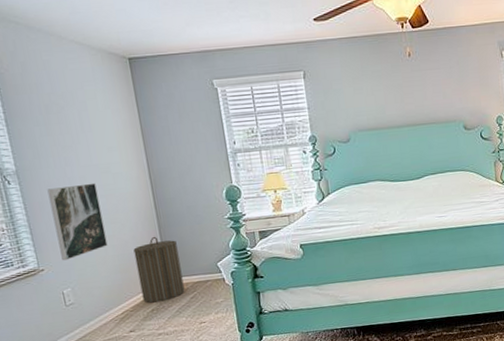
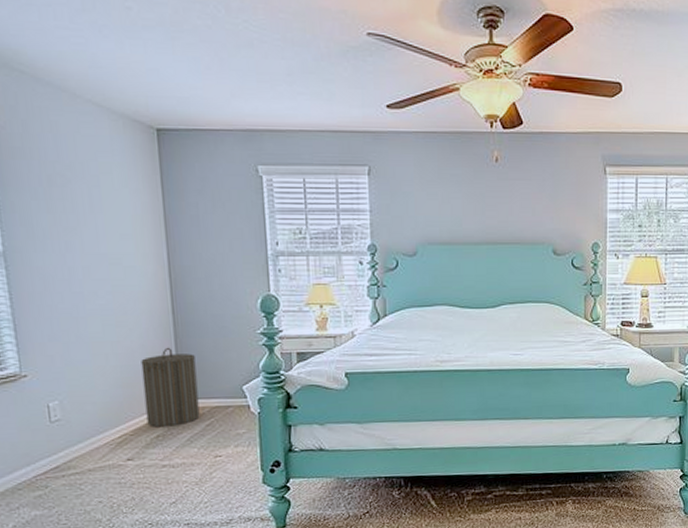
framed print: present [47,182,108,261] -> none [40,275,110,367]

